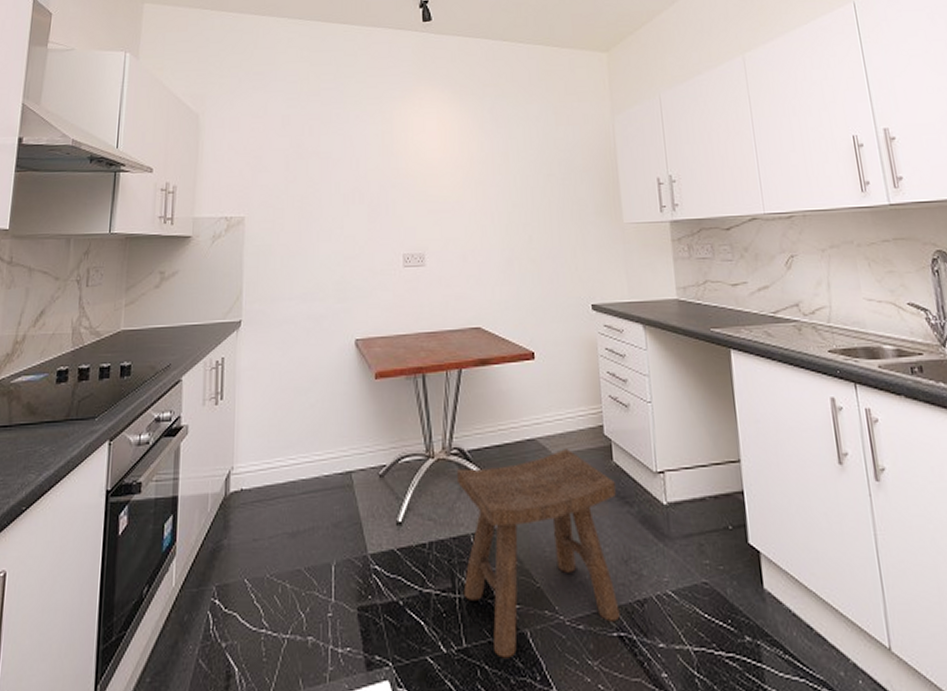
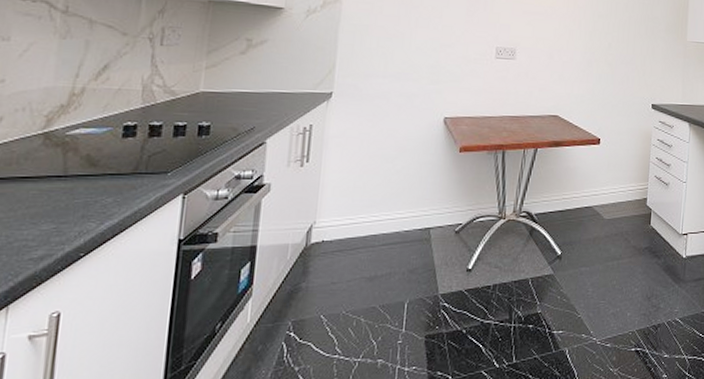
stool: present [457,449,620,658] -> none [518,215,649,369]

